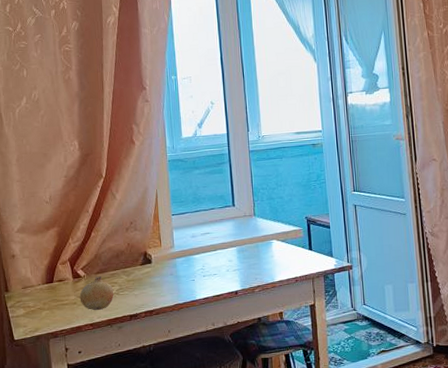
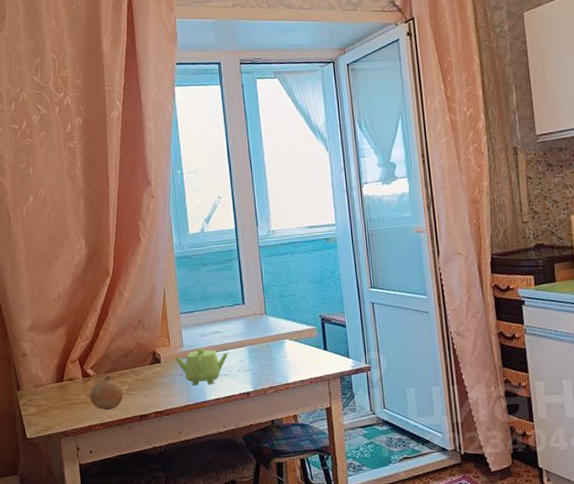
teapot: none [165,248,218,286] -> present [174,347,229,386]

